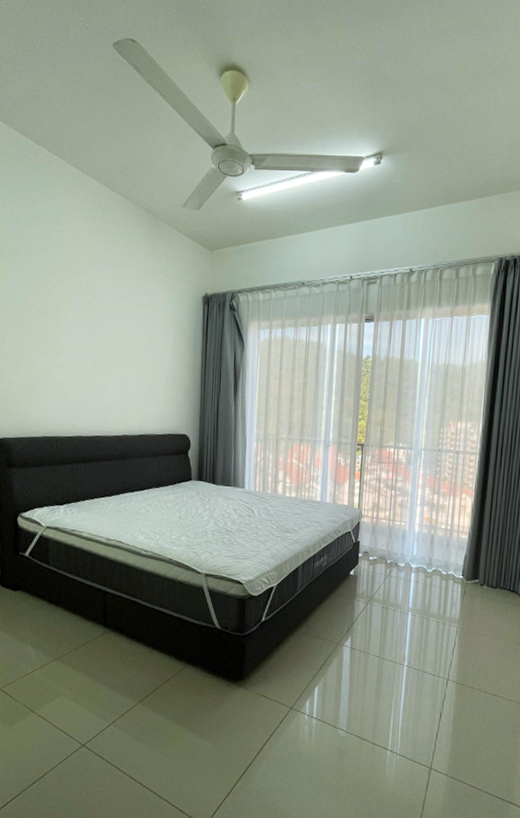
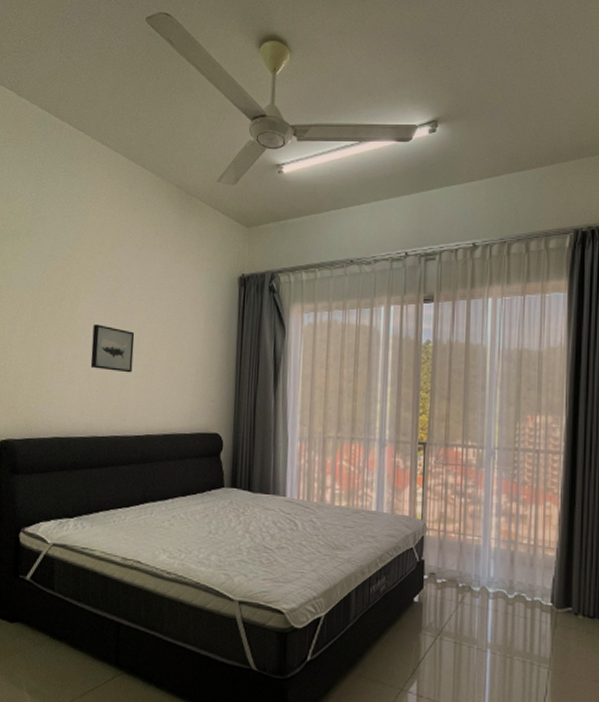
wall art: none [73,337,112,381] -> present [90,324,135,373]

